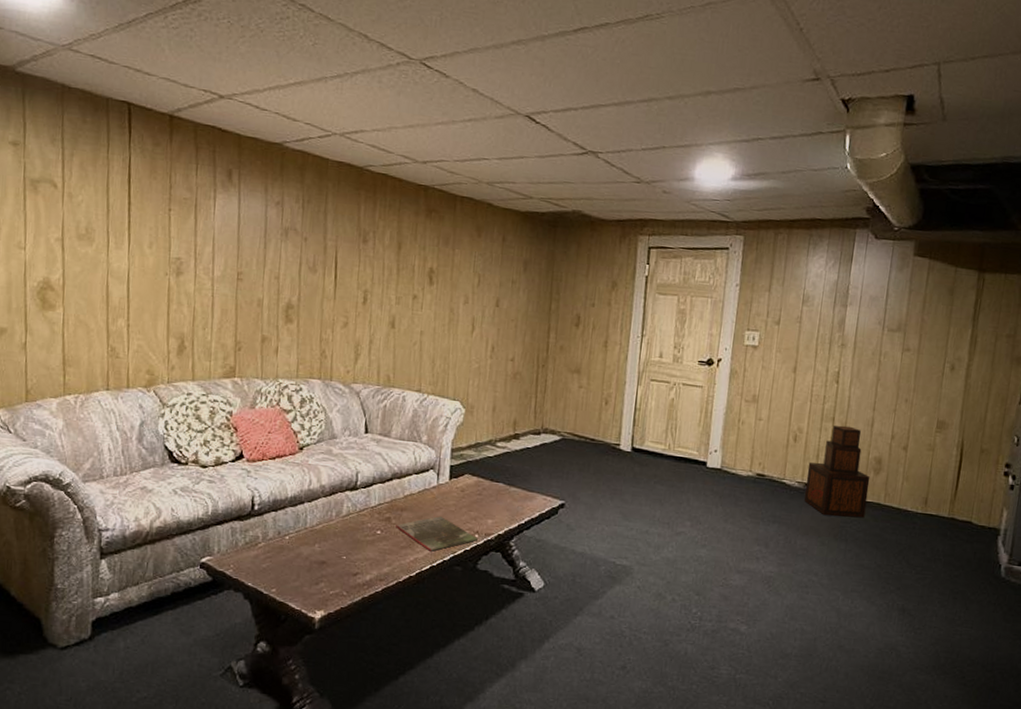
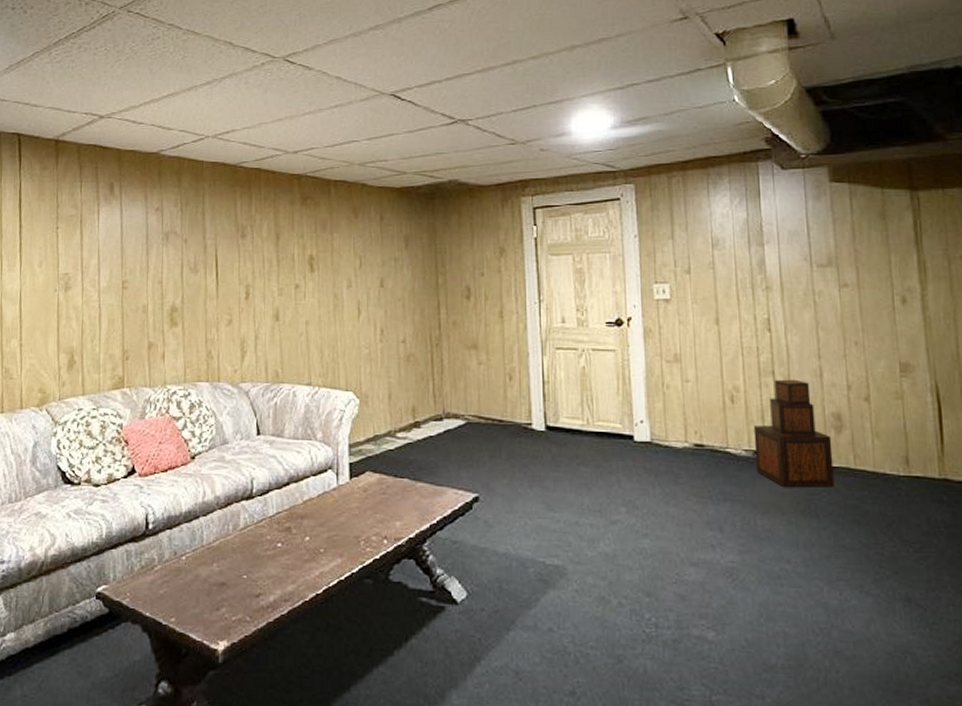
magazine: present [396,516,478,551] -> none [297,522,387,563]

